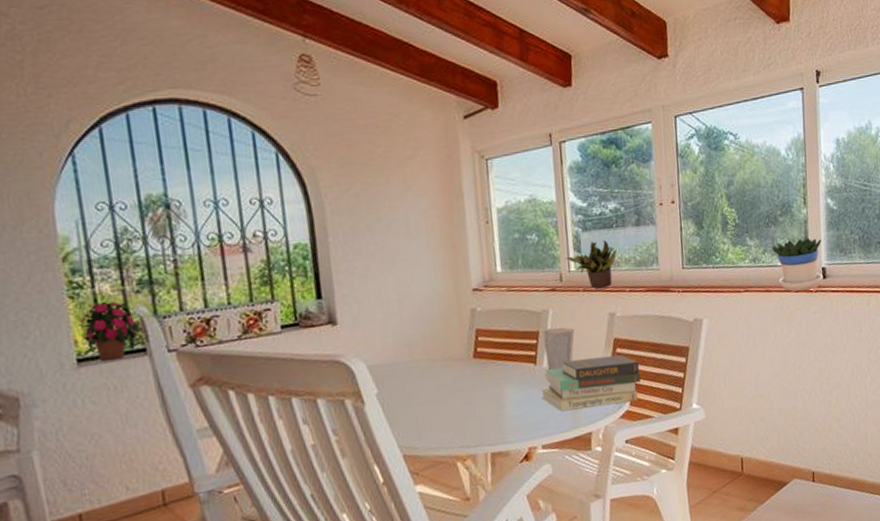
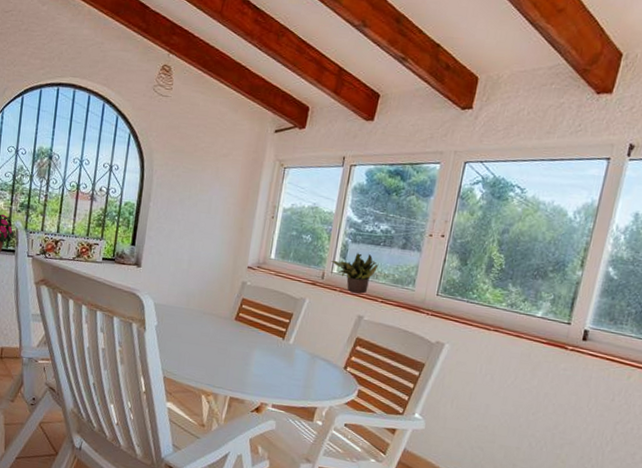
books: present [541,355,641,412] -> none [282,343,374,395]
cup: present [542,327,574,371] -> none [293,314,323,349]
flowerpot: present [772,238,824,292] -> none [532,296,592,348]

